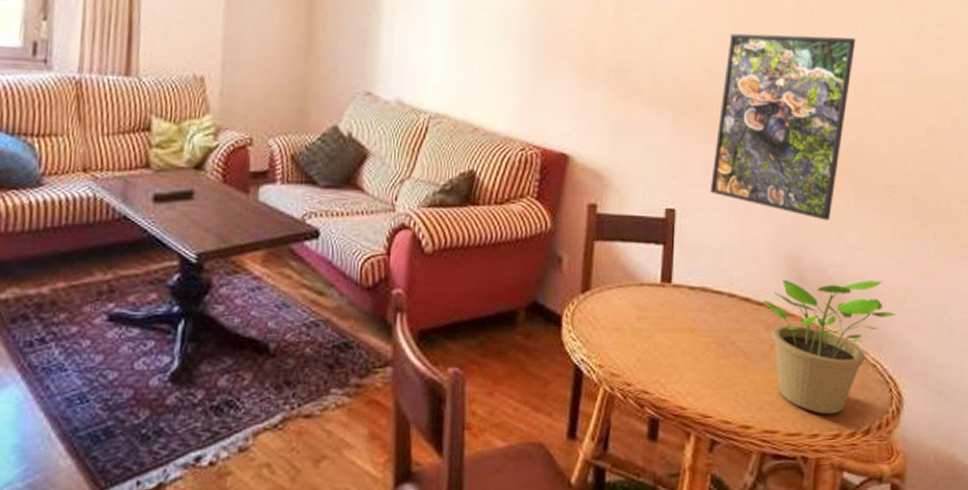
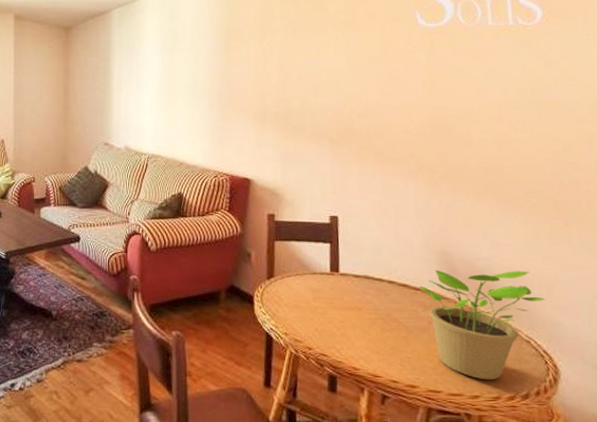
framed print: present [709,33,856,221] -> none [365,75,487,223]

